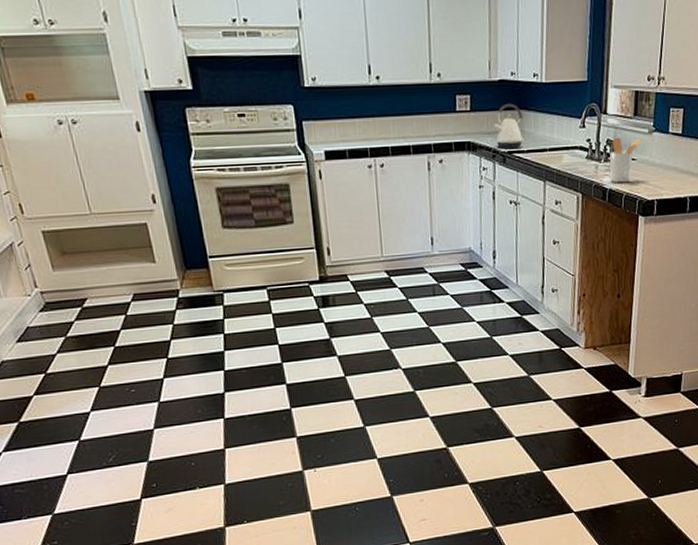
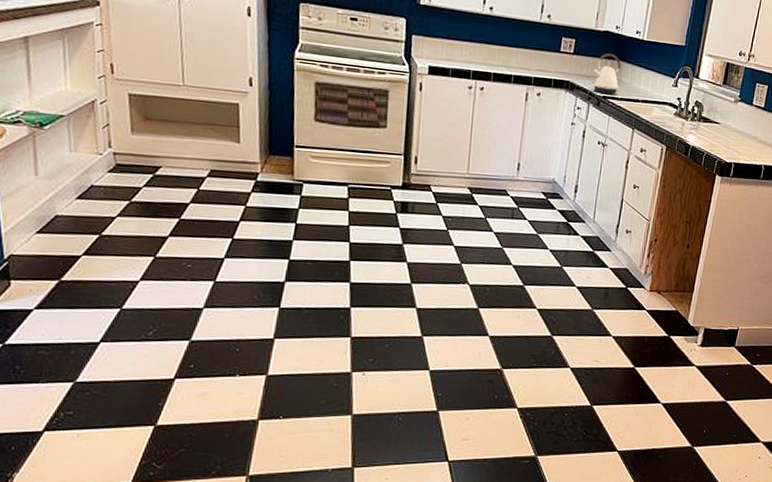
utensil holder: present [609,137,642,183] -> none [694,100,727,143]

